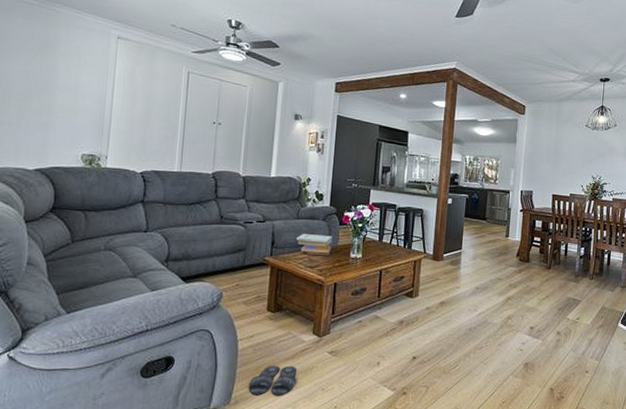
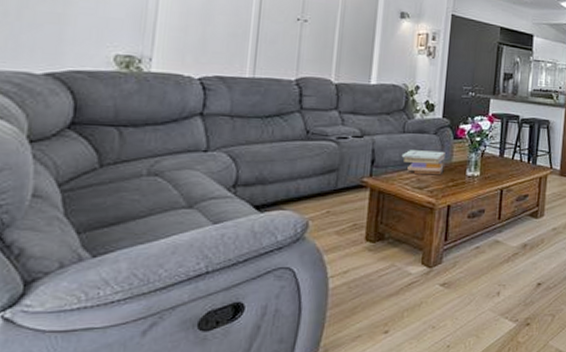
slippers: present [248,365,298,396] -> none [341,303,403,341]

